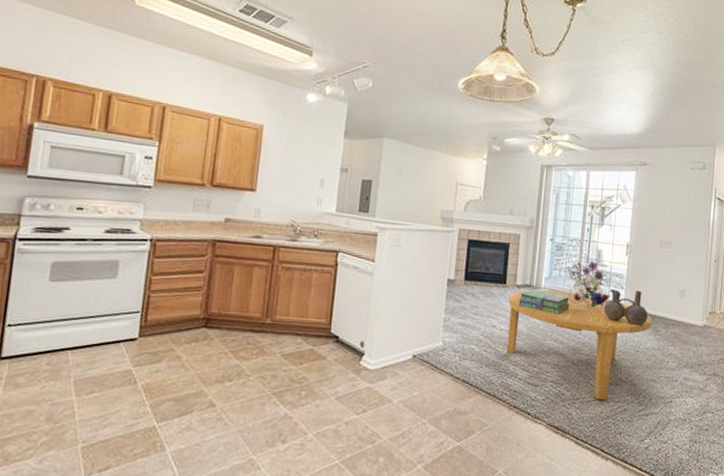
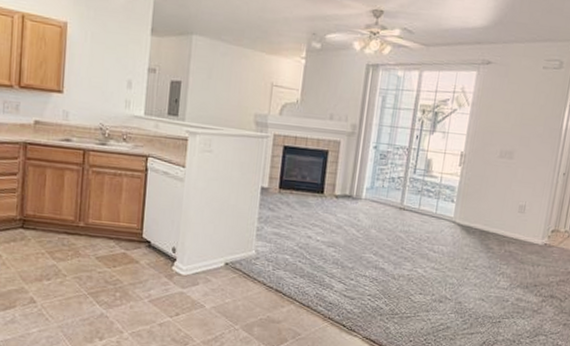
dining table: present [506,290,652,401] -> none [322,201,485,317]
stack of books: present [518,289,570,314] -> none [336,200,393,227]
bouquet: present [566,254,613,309] -> none [389,164,443,223]
ceramic vessel: present [604,289,648,325] -> none [430,202,481,241]

